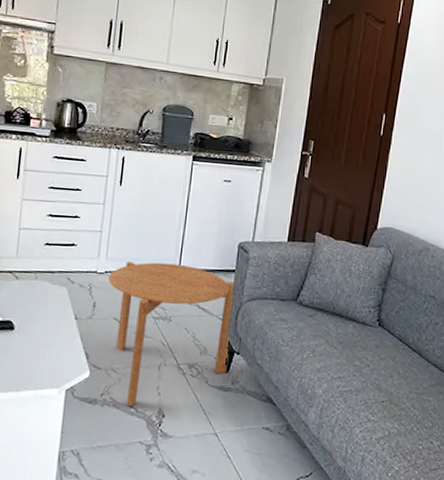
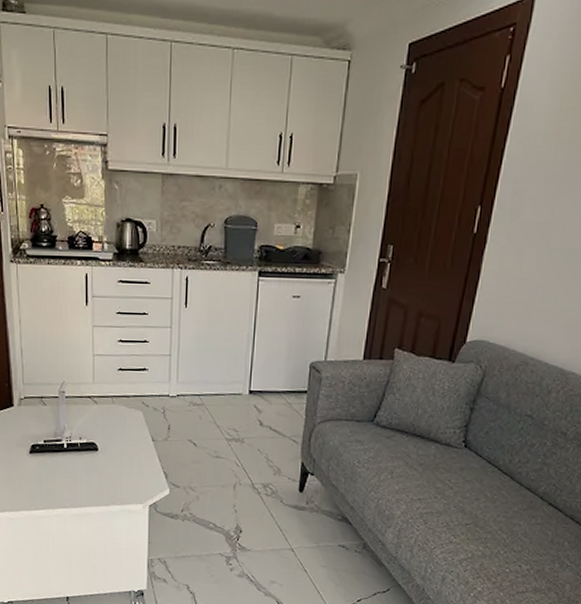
side table: present [109,262,236,407] -> none [181,385,309,522]

